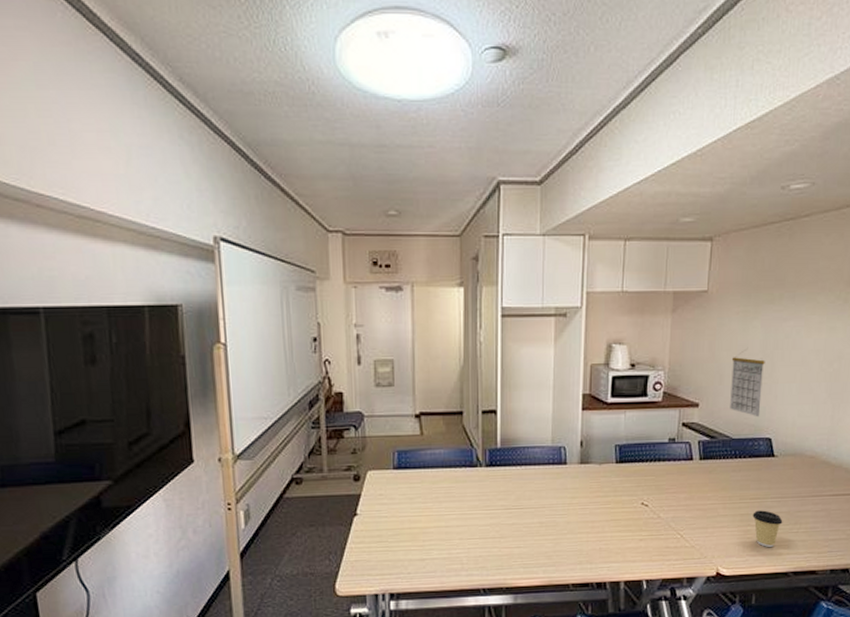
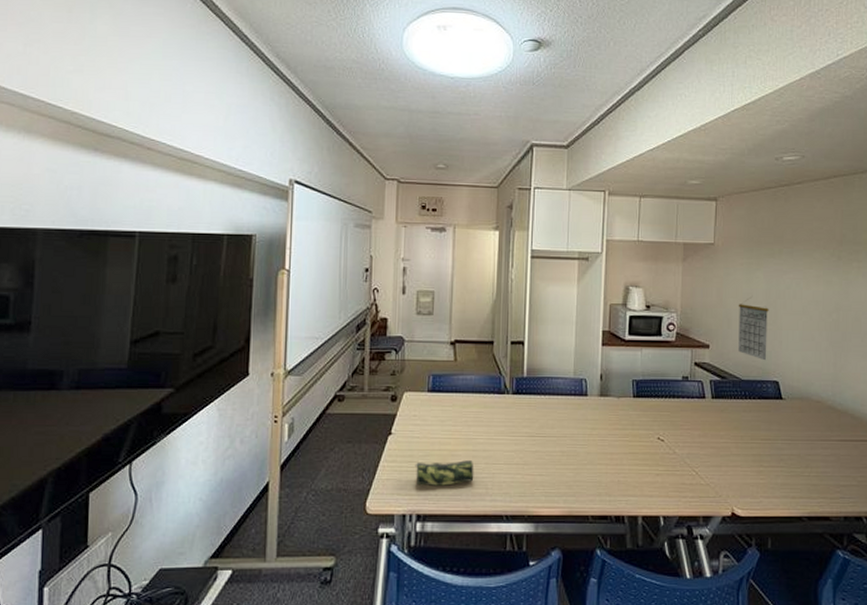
pencil case: none [384,537,448,565] -> present [415,460,474,486]
coffee cup: present [752,510,783,548] -> none [764,451,794,491]

